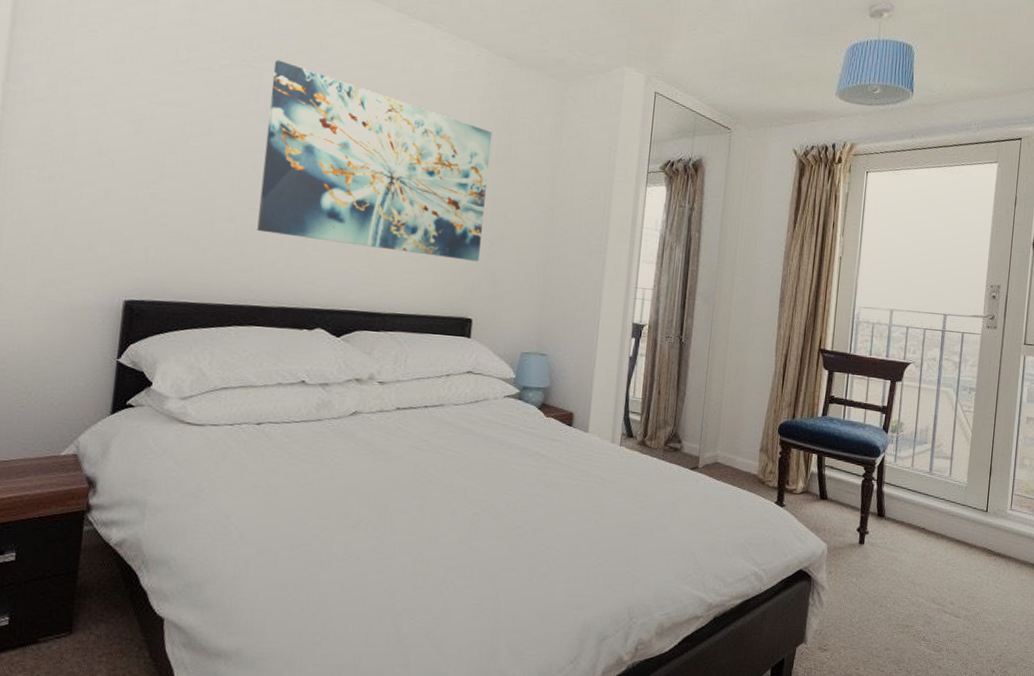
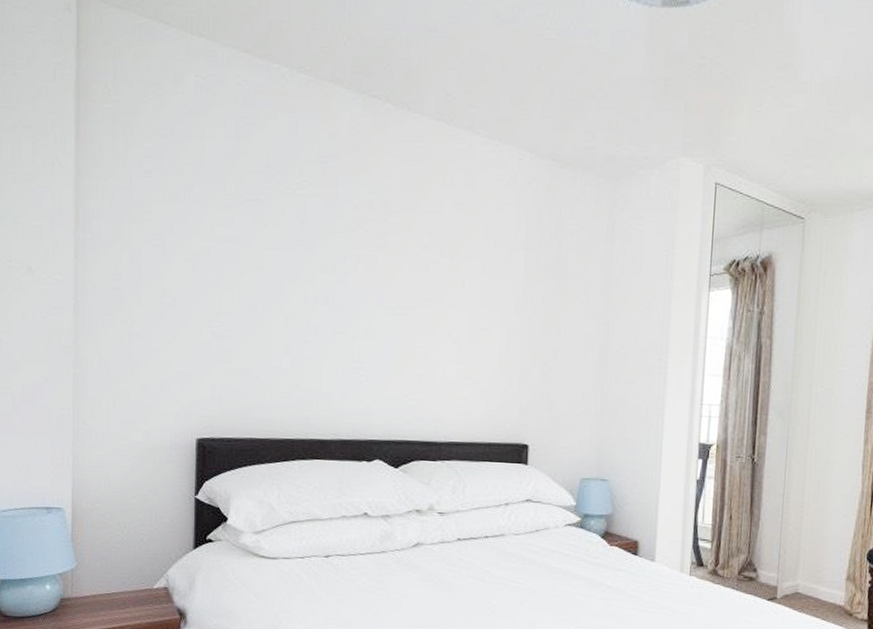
wall art: present [257,60,493,262] -> none [312,184,540,384]

